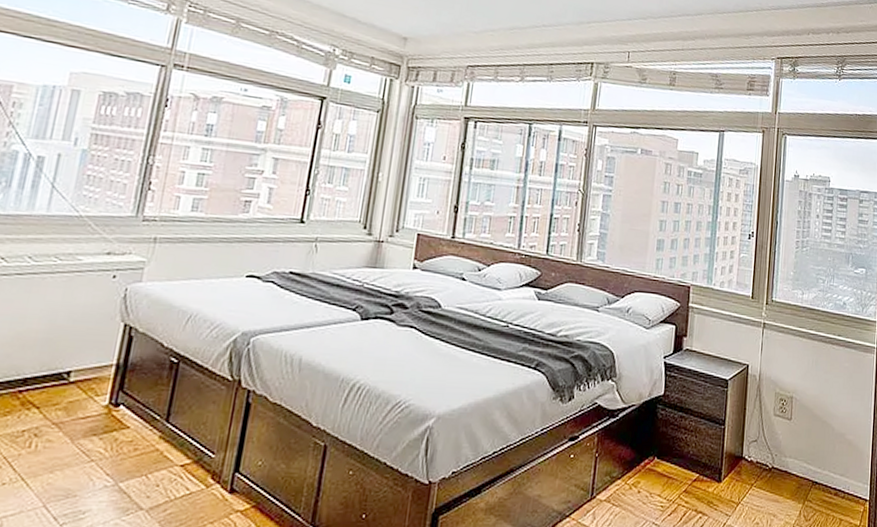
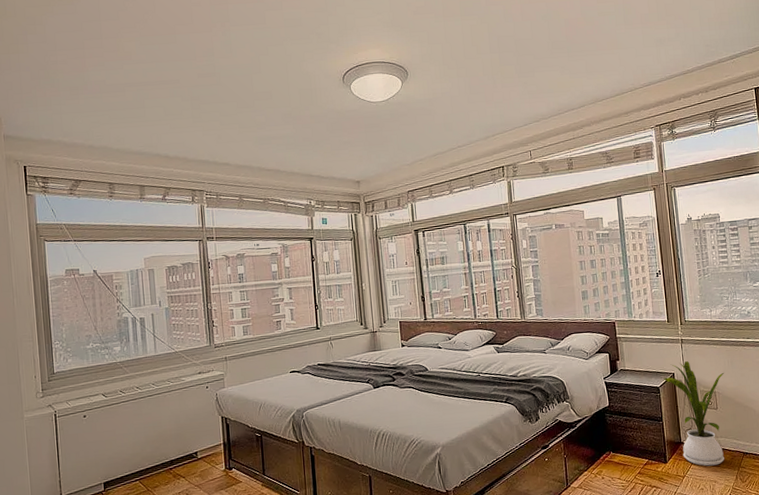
house plant: none [734,352,806,494] -> present [663,361,724,466]

